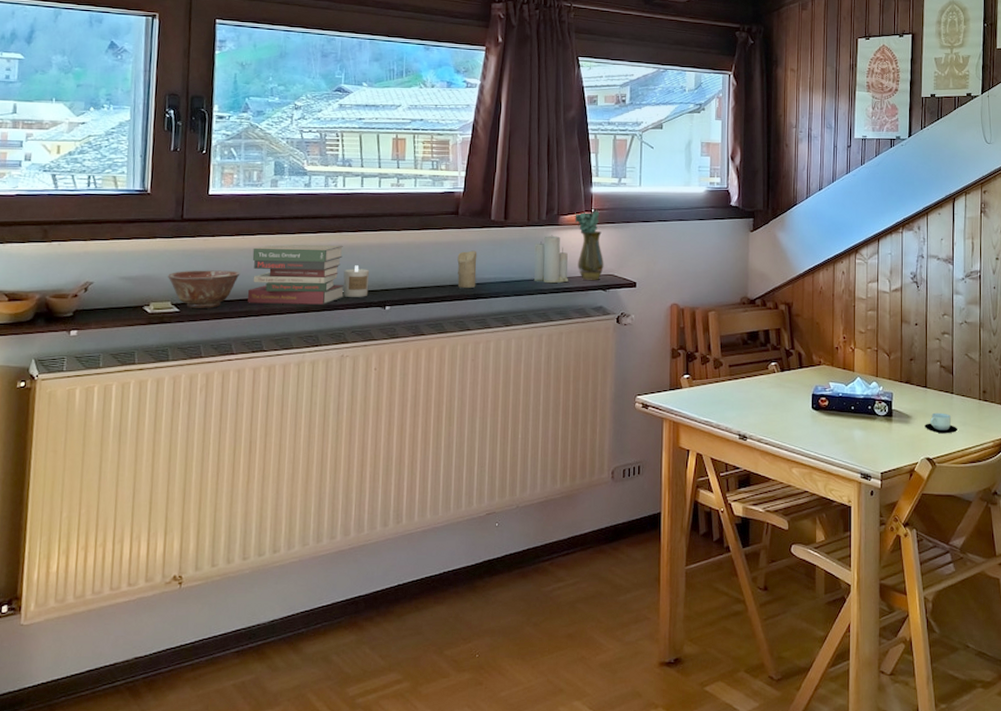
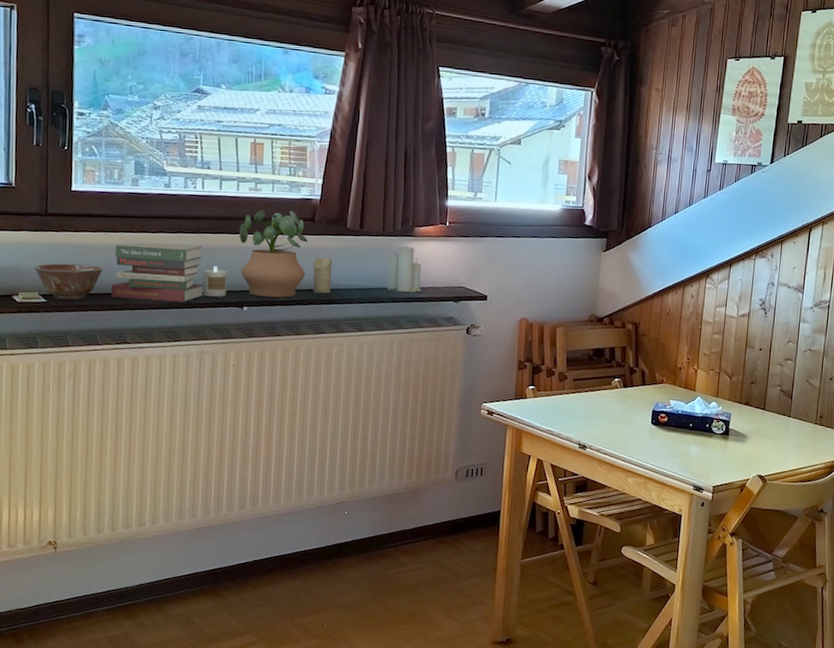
potted plant: none [380,204,452,295] -> present [239,210,308,298]
vase: present [574,208,604,280] -> none [428,221,457,292]
cup: present [925,412,958,434] -> none [759,433,791,454]

